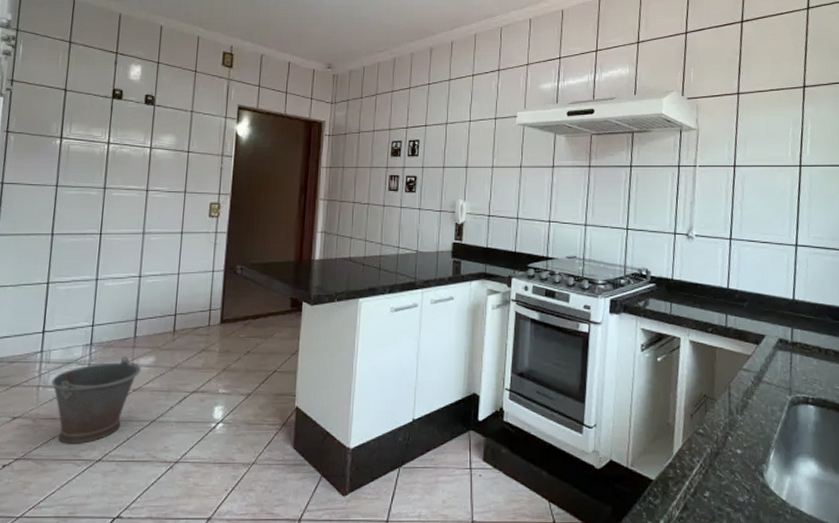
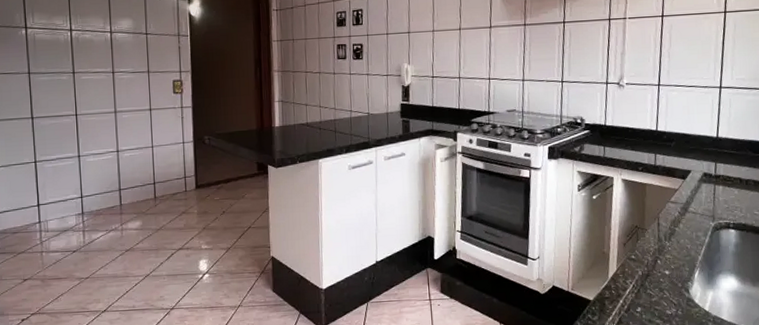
bucket: present [51,356,141,444] -> none [53,221,130,299]

